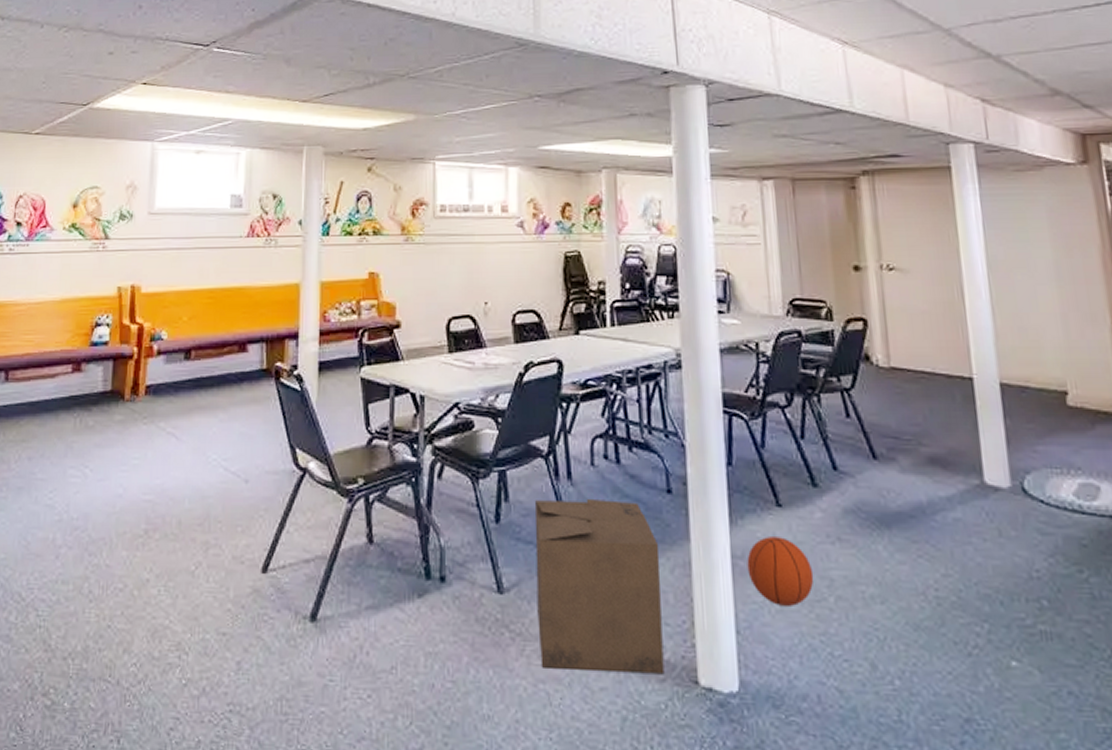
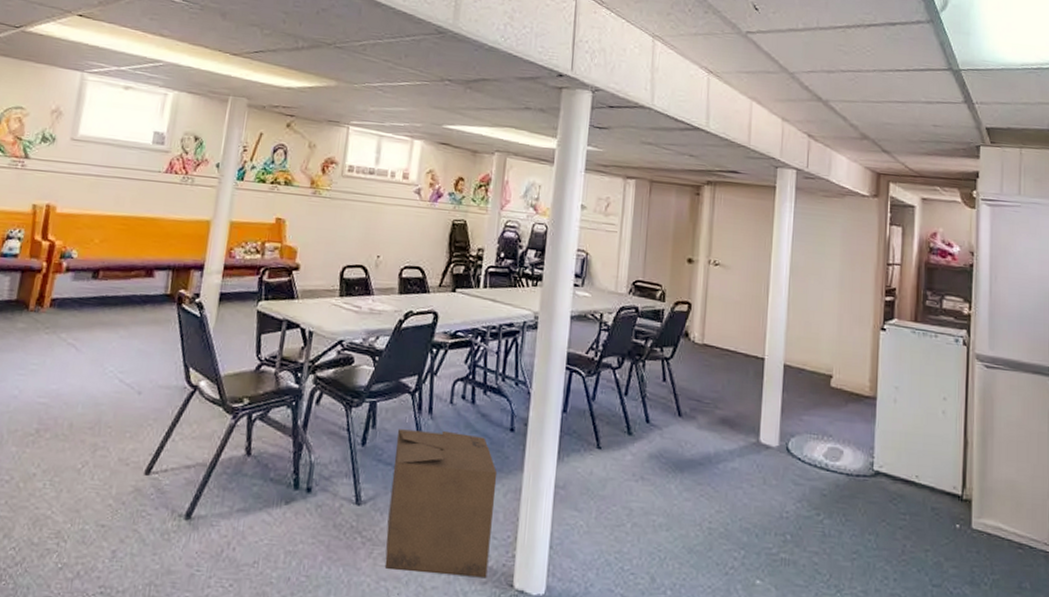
basketball: present [747,537,814,606] -> none [566,472,618,529]

